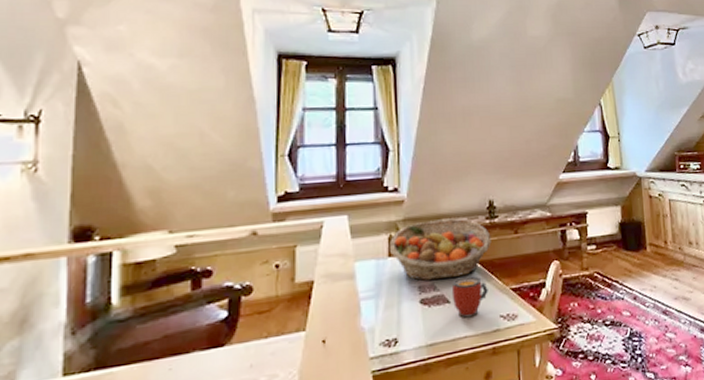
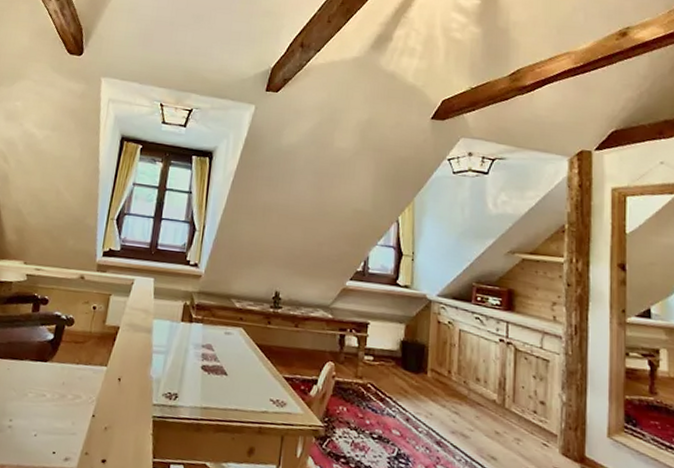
fruit basket: present [388,218,492,281] -> none [183,297,273,354]
mug: present [451,276,488,318] -> none [229,354,263,394]

